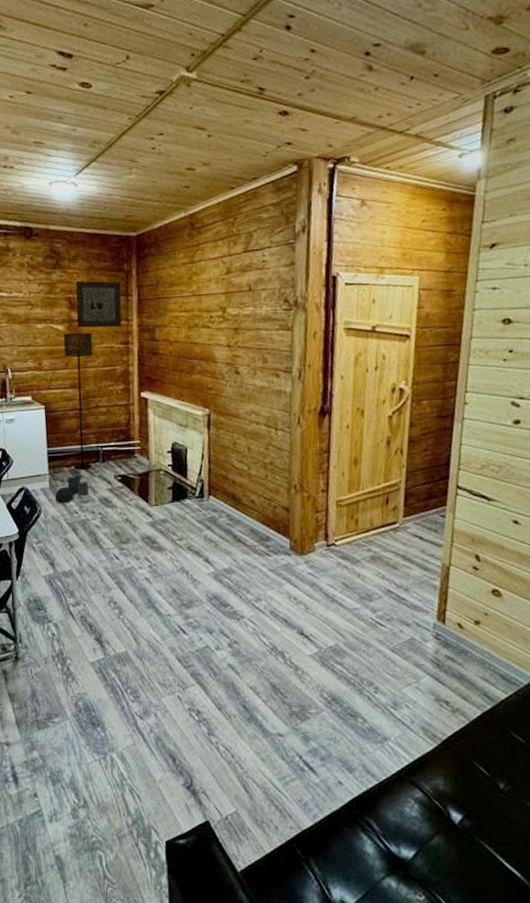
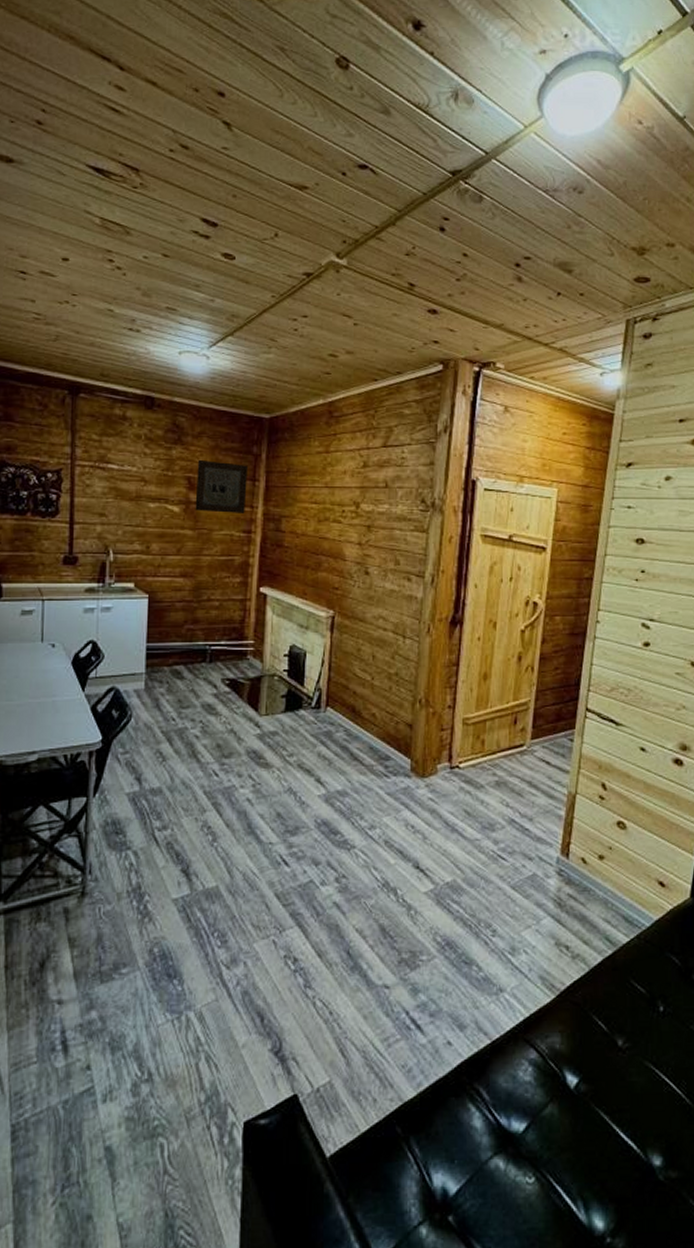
shopping bag: present [54,476,90,504] -> none [149,677,192,709]
floor lamp: present [63,332,93,471] -> none [175,515,211,671]

